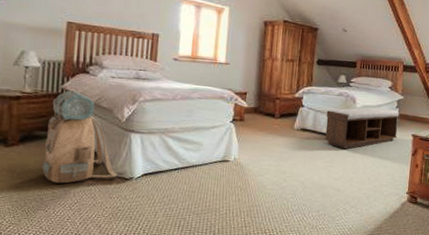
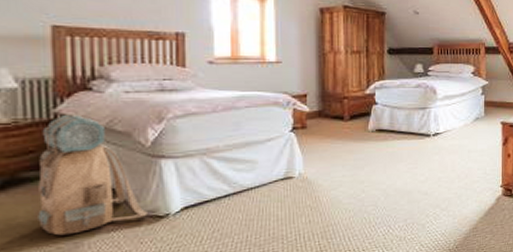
bench: present [325,107,400,149] -> none [404,96,485,147]

